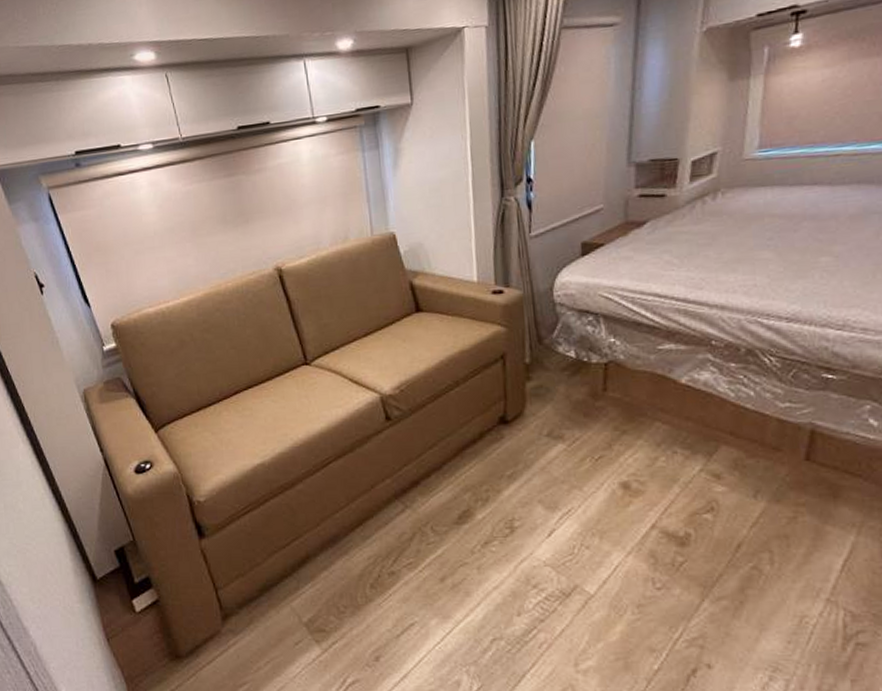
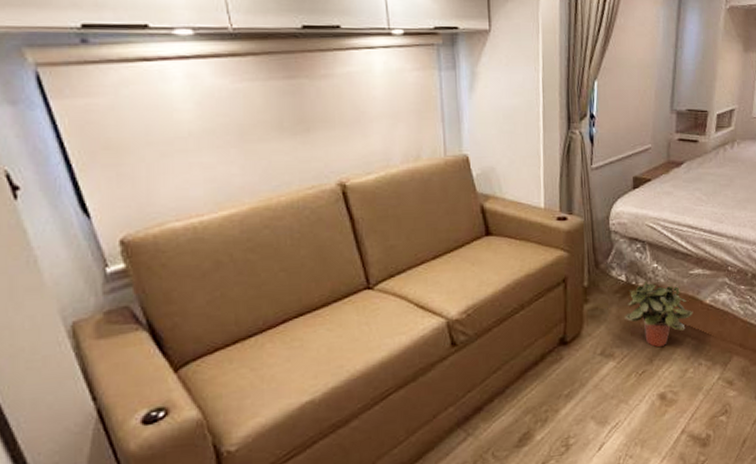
potted plant: none [575,357,664,430] -> present [625,280,693,347]

